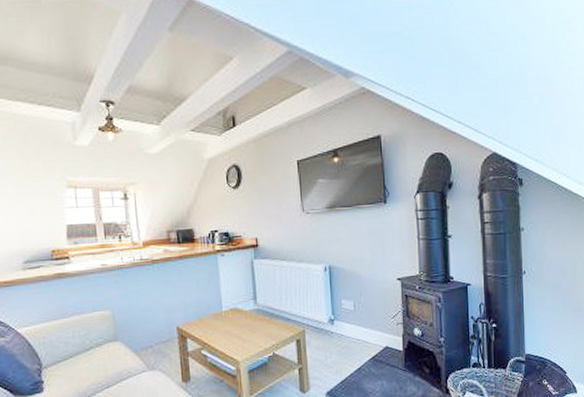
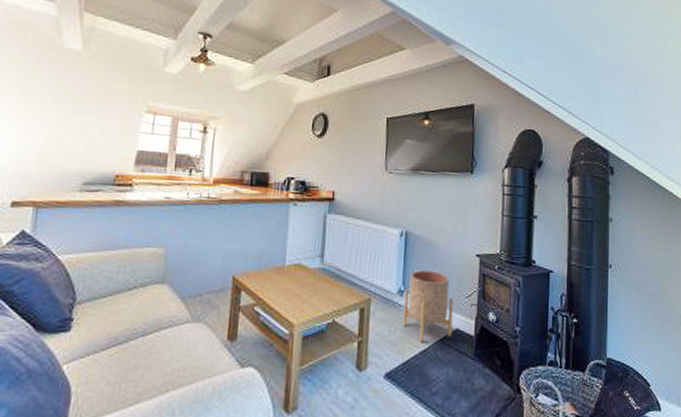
planter: none [334,298,382,363] -> present [402,270,454,343]

